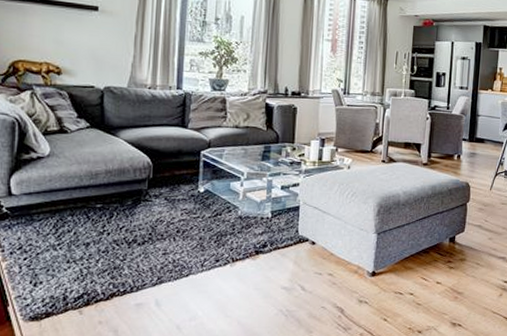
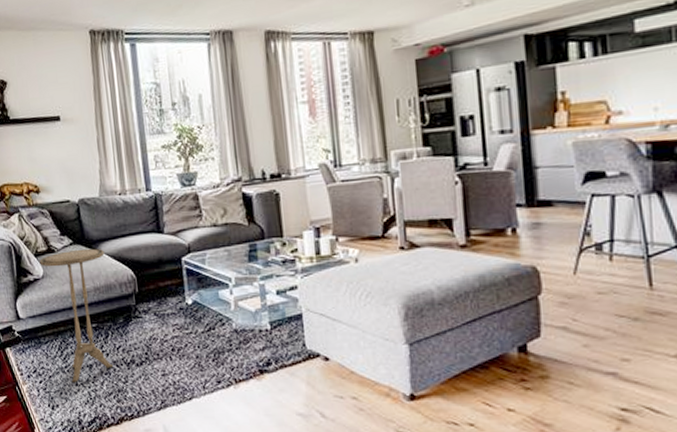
side table: none [47,133,123,259] -> present [39,248,114,382]

